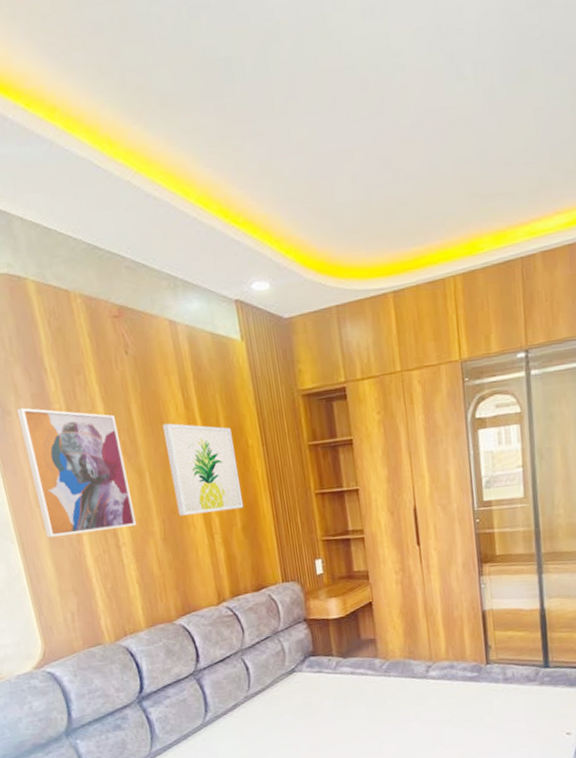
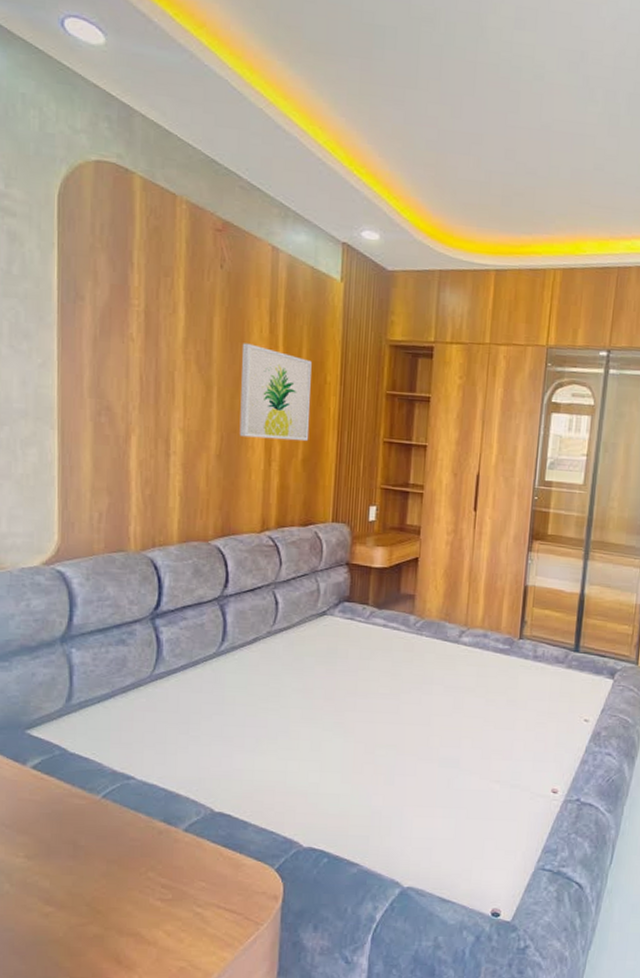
wall art: present [16,408,137,537] -> none [91,295,195,437]

